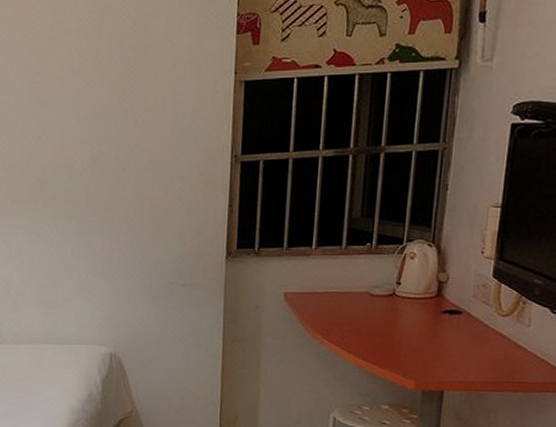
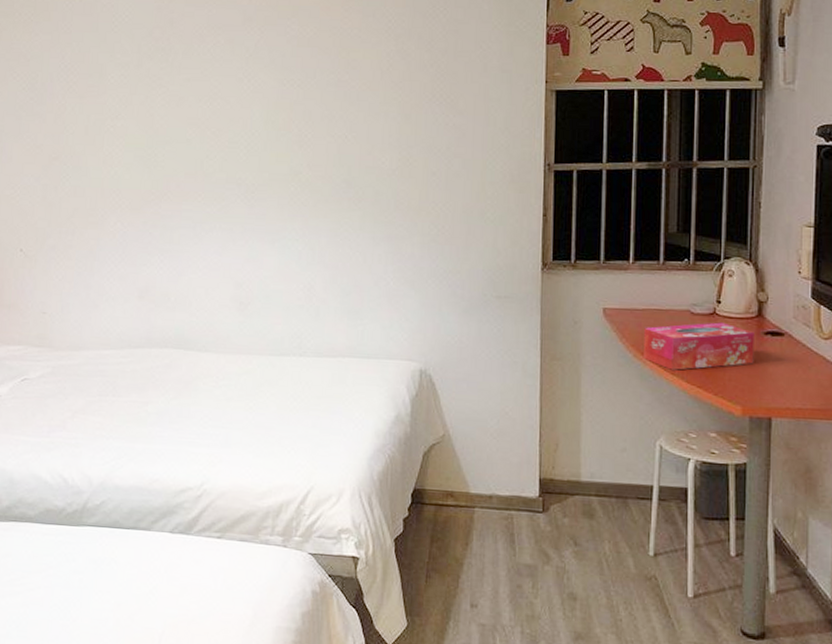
tissue box: none [322,303,432,349] -> present [644,322,754,370]

